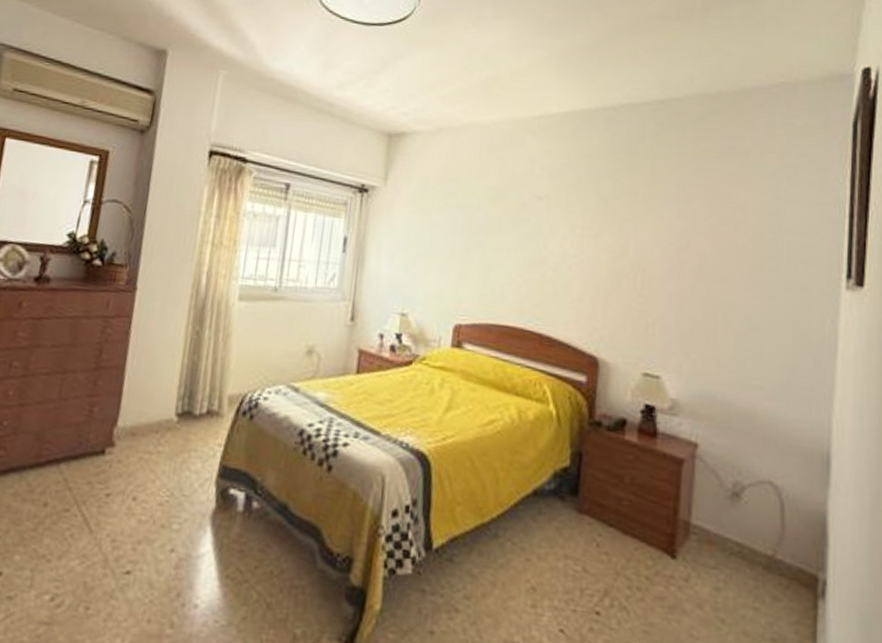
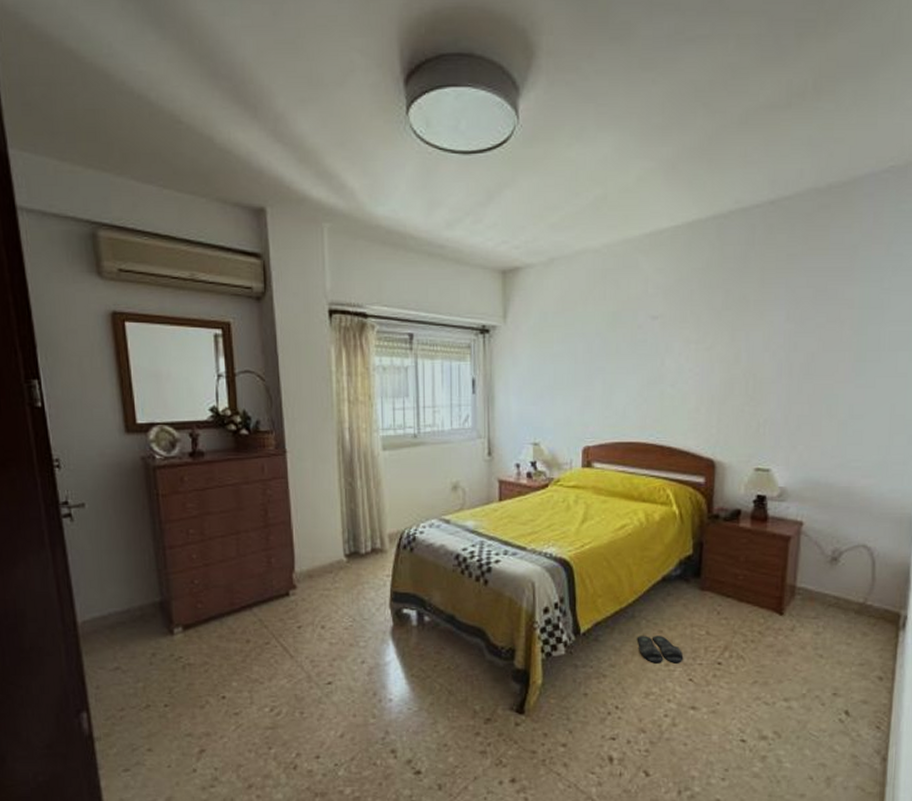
slippers: none [499,562,553,606] -> present [638,636,682,663]

